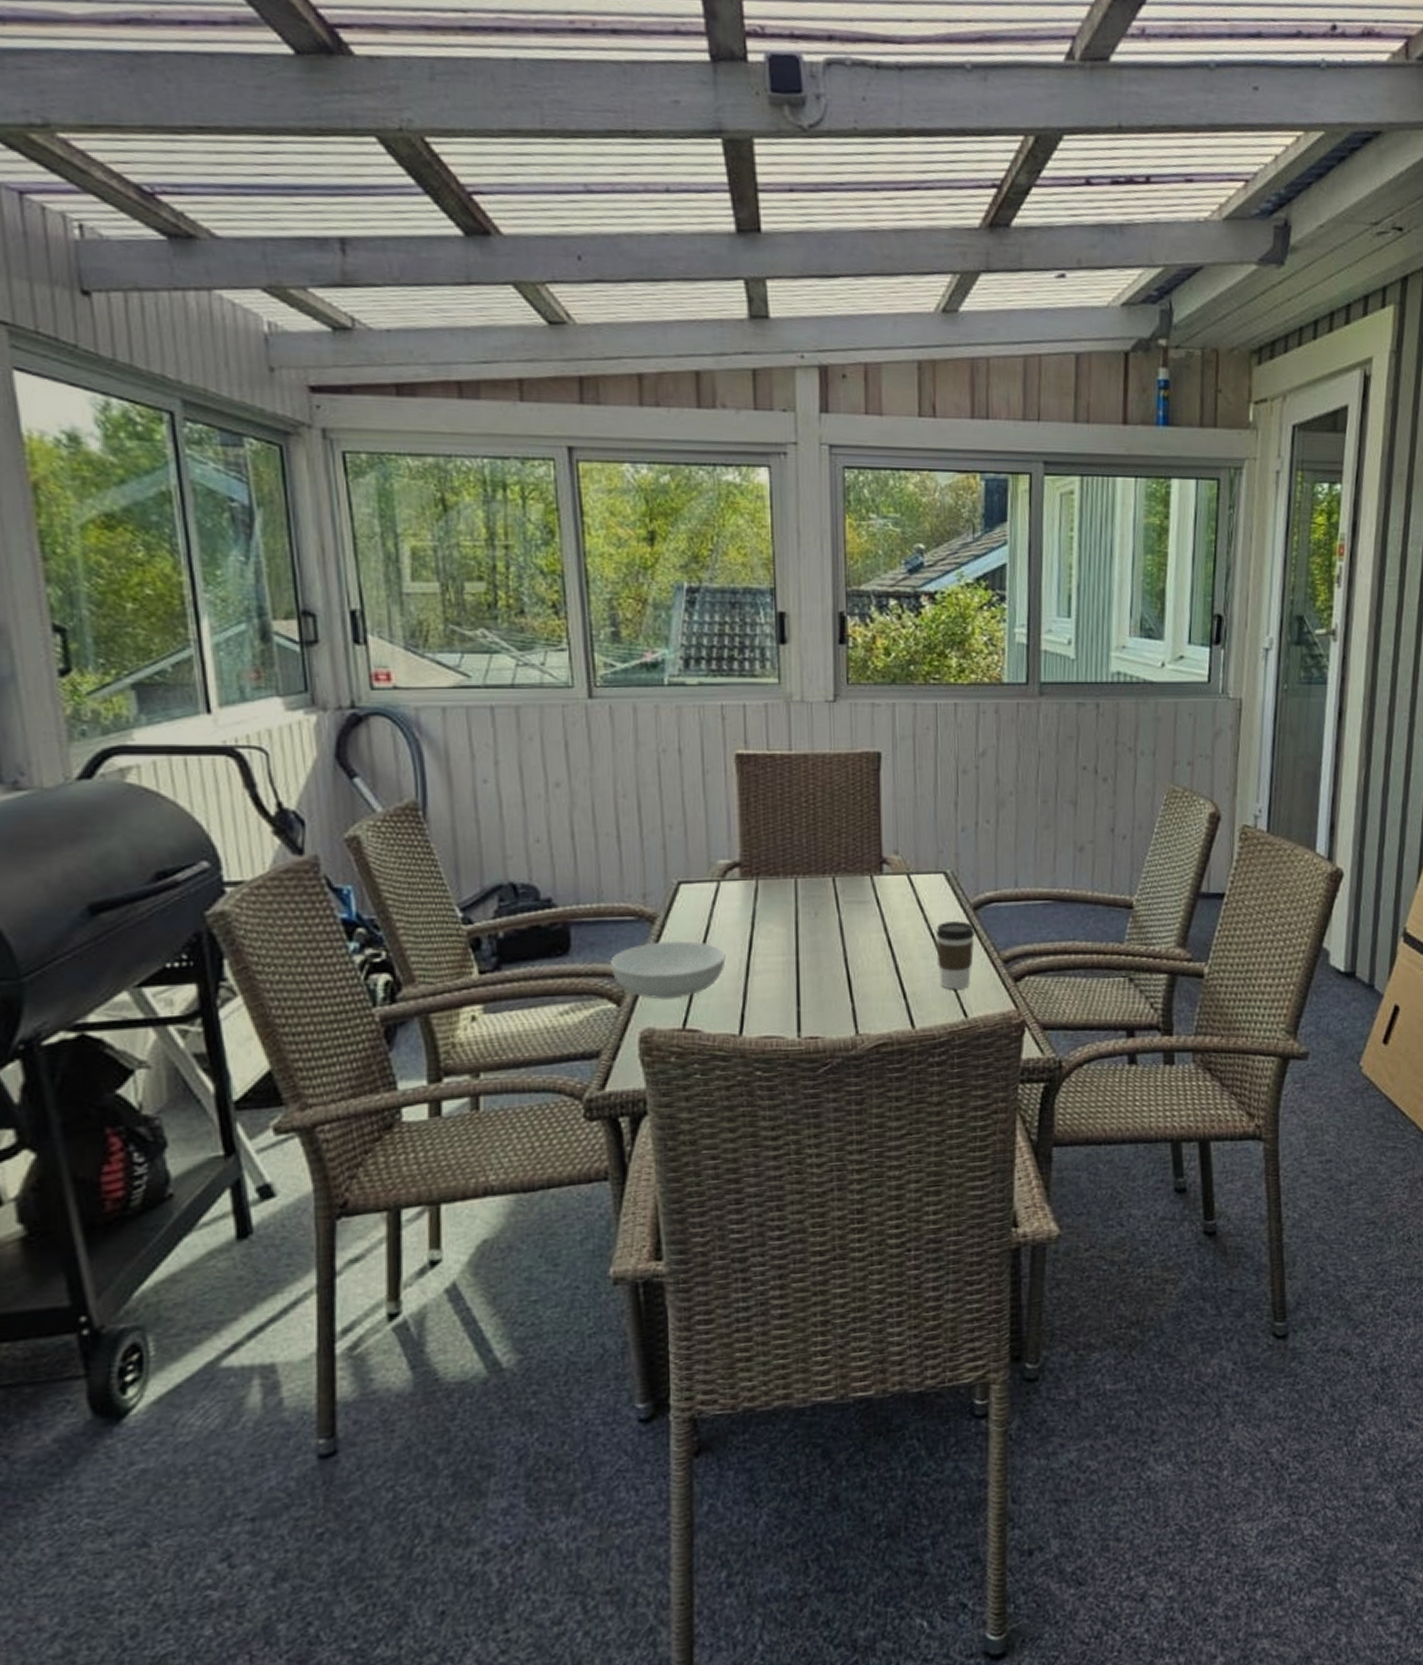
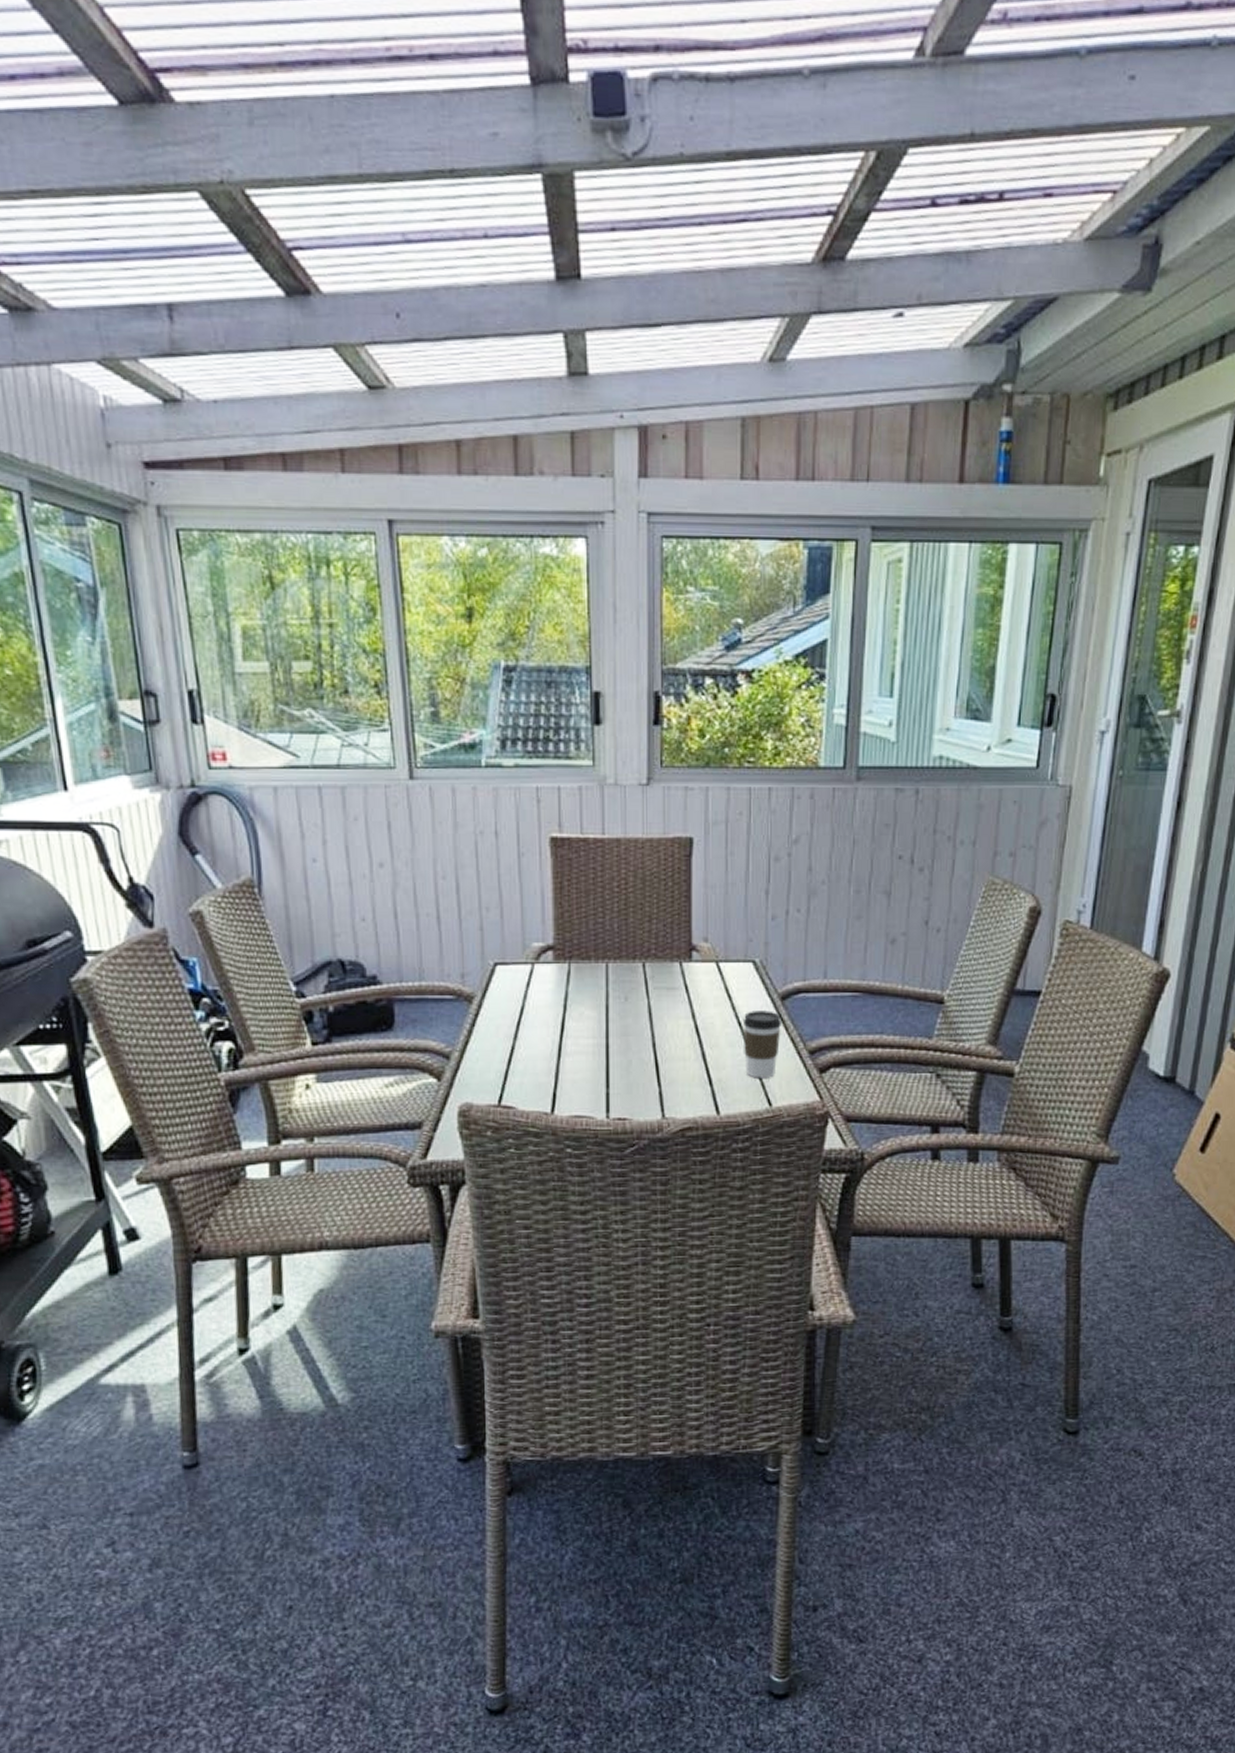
serving bowl: present [610,940,726,1000] -> none [431,1020,539,1076]

